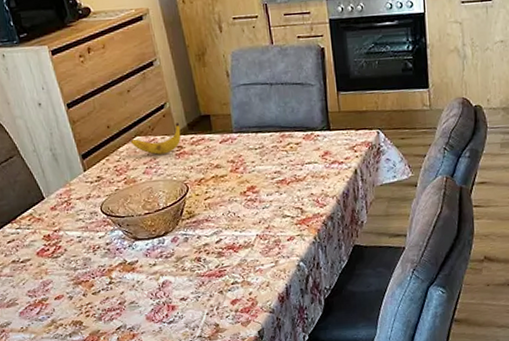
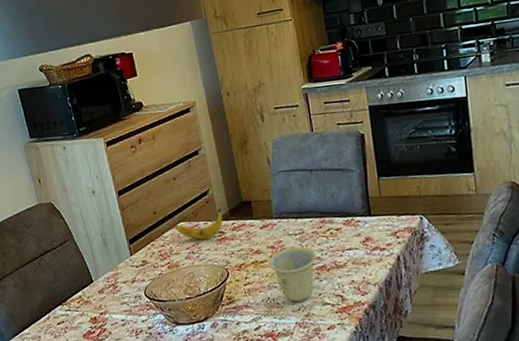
cup: none [228,161,277,215] -> present [268,246,317,302]

